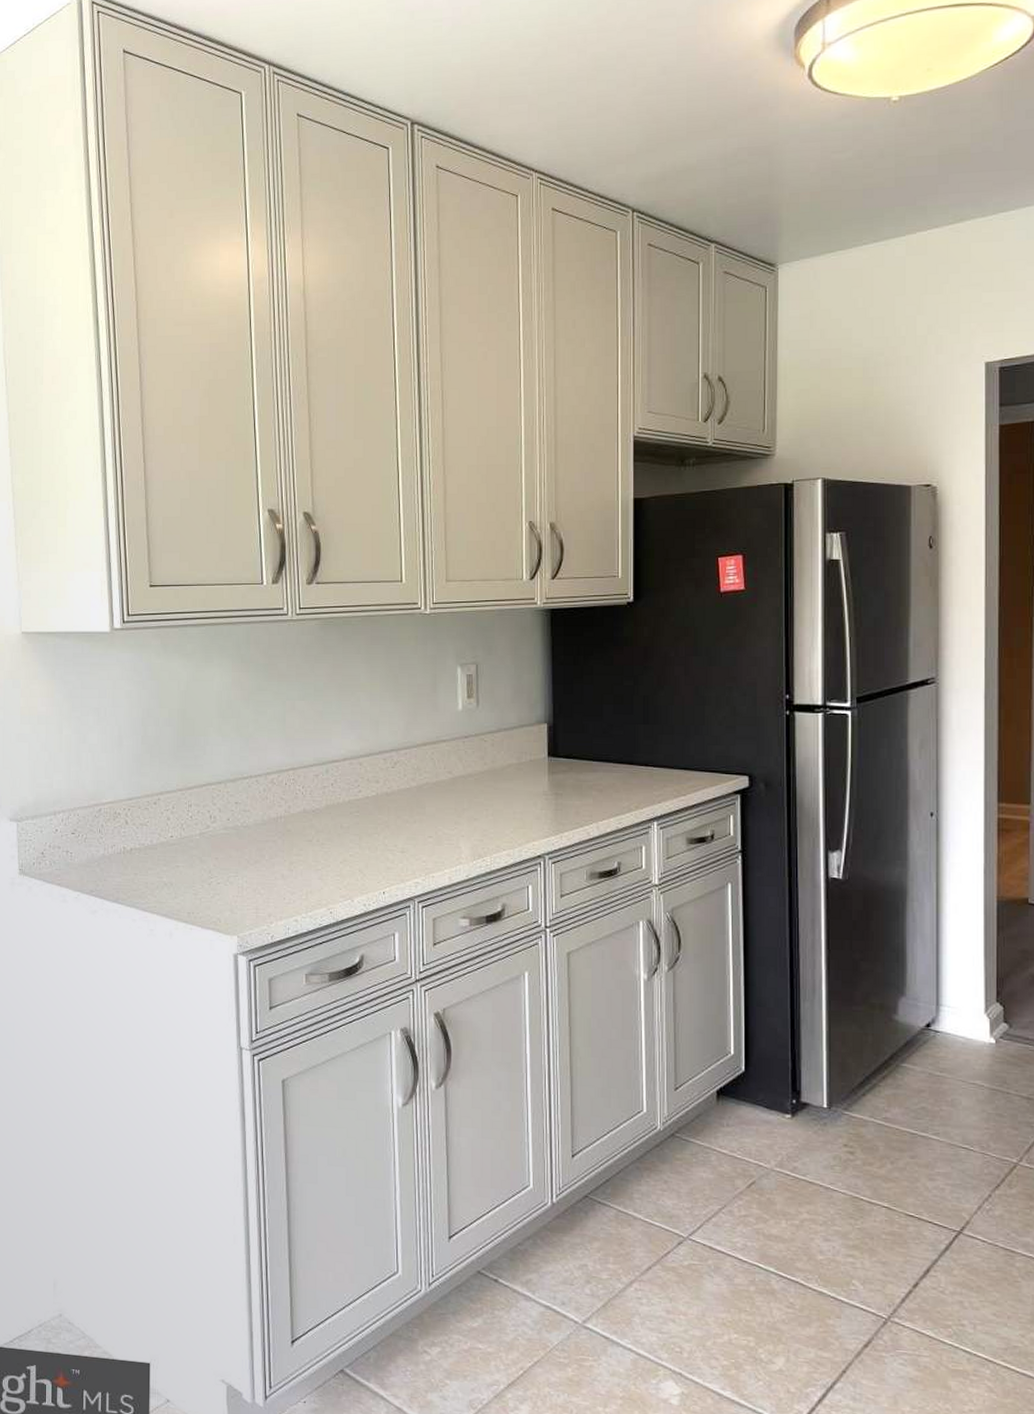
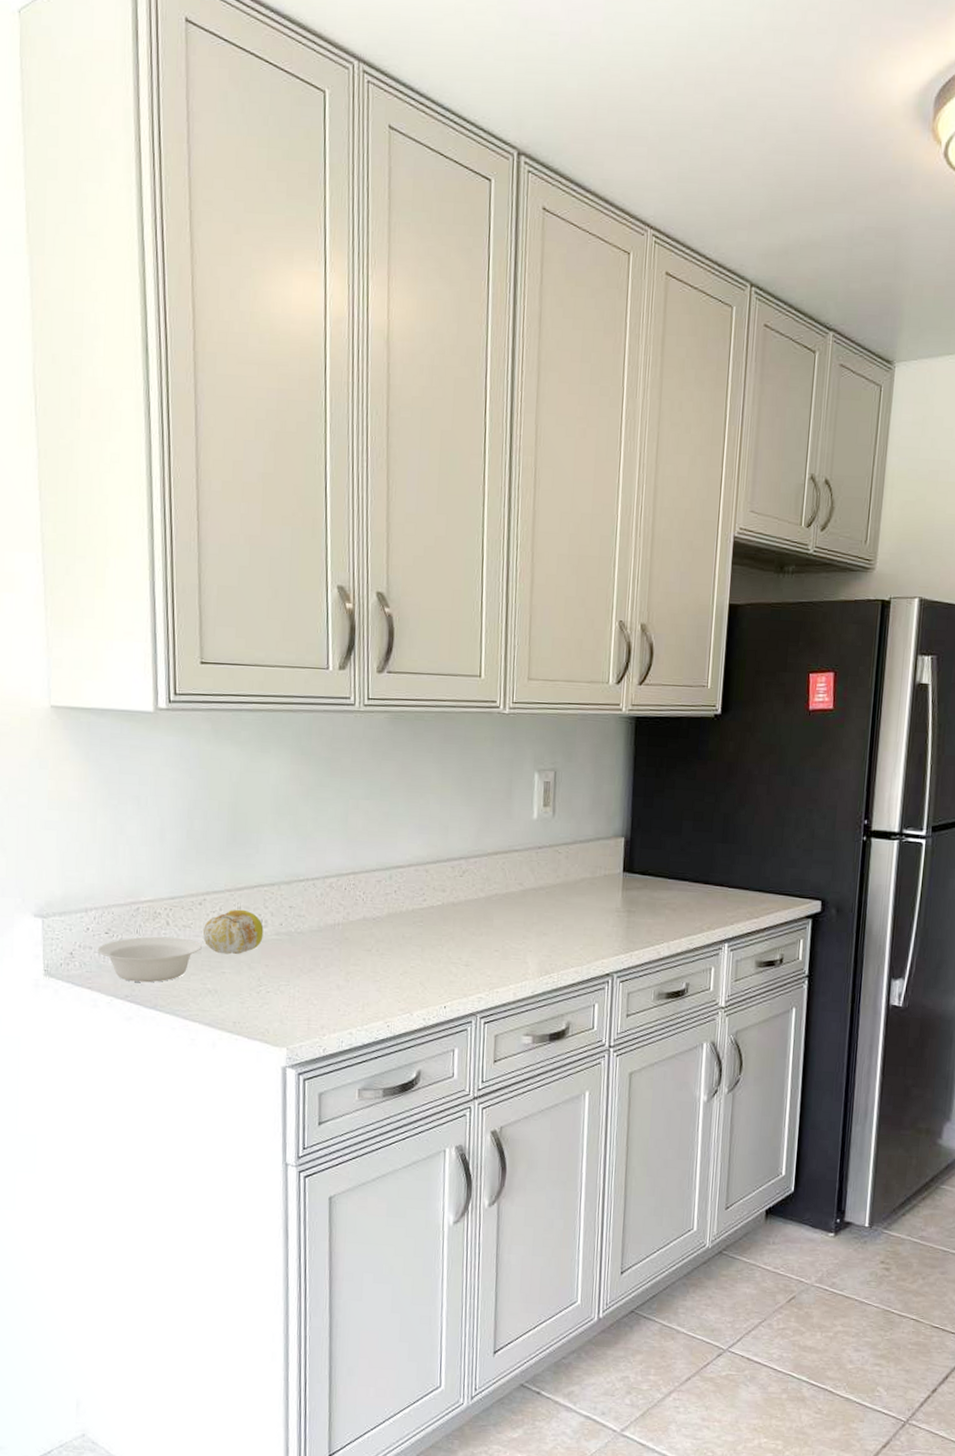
bowl: none [65,835,157,878] -> present [97,936,202,983]
fruit: none [159,807,213,849] -> present [203,909,264,955]

